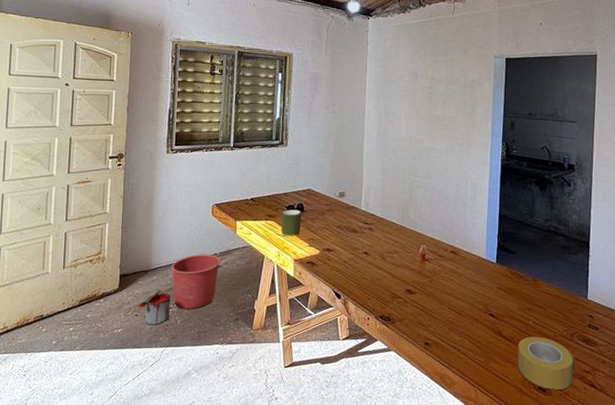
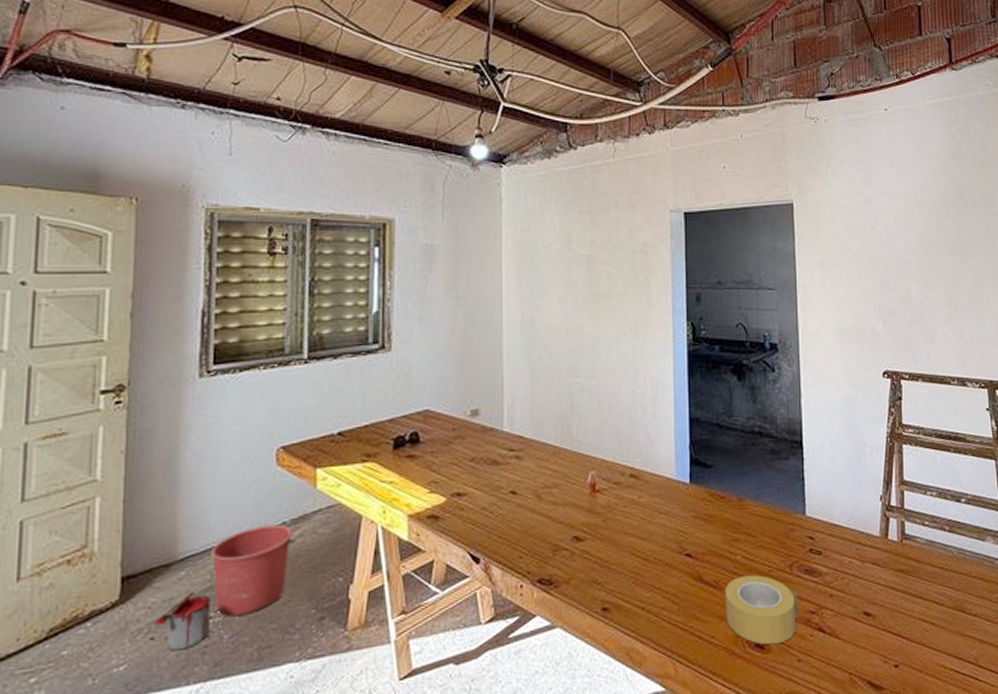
mug: present [281,209,302,236] -> none [386,441,417,482]

